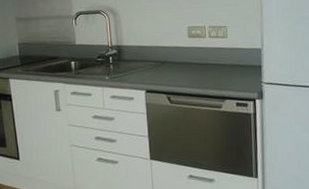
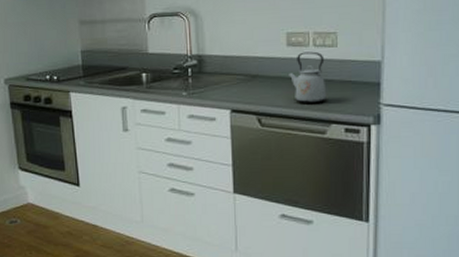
kettle: none [191,41,221,84] -> present [289,51,327,103]

